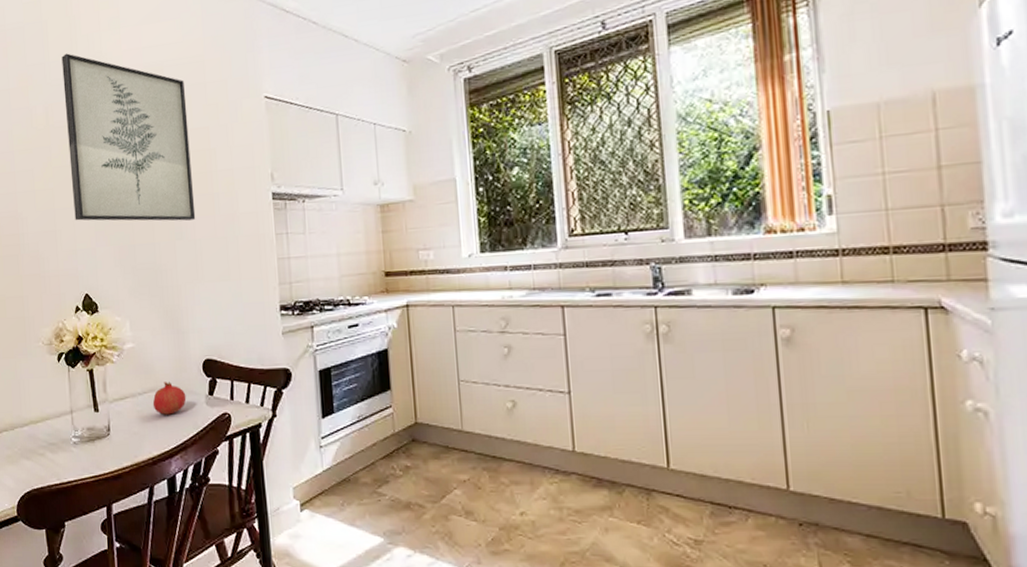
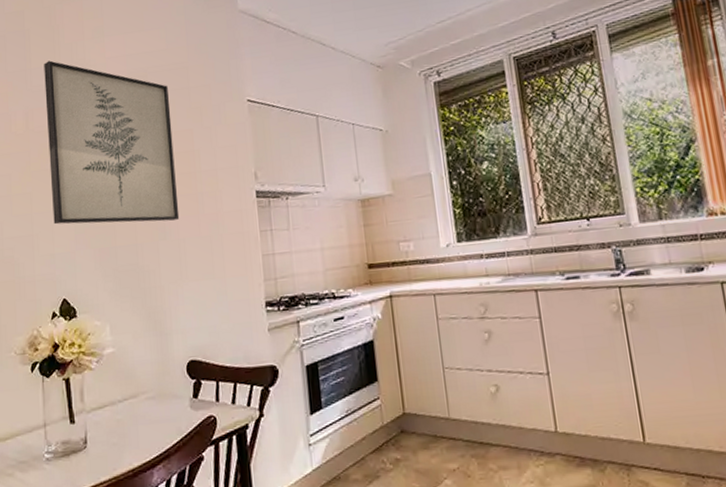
fruit: present [152,382,187,415] -> none [133,386,170,422]

